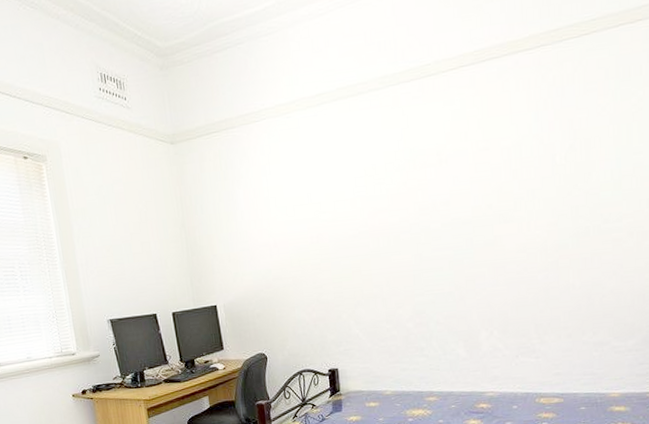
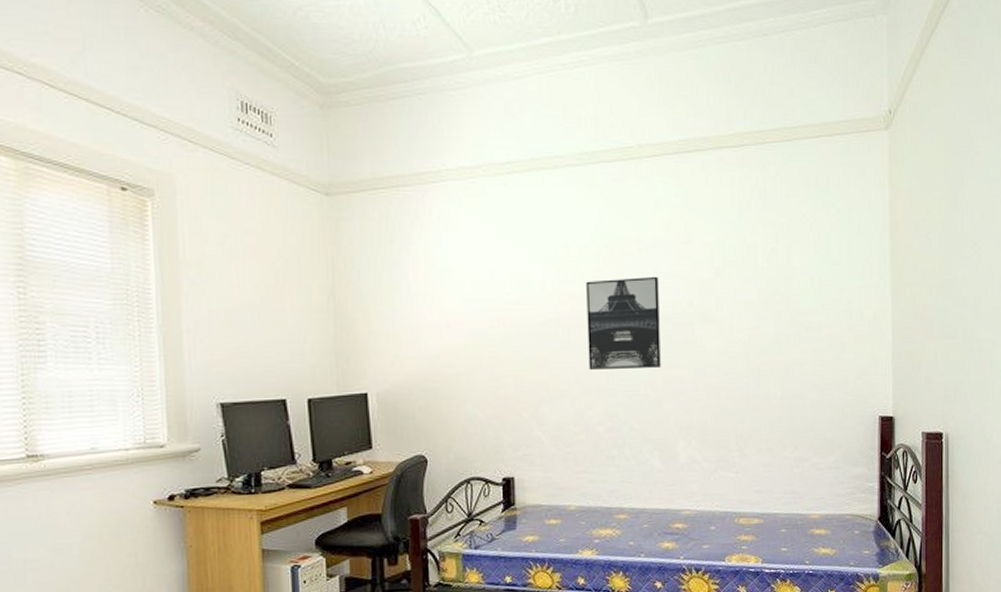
wall art: none [392,184,464,274] -> present [586,276,662,370]

